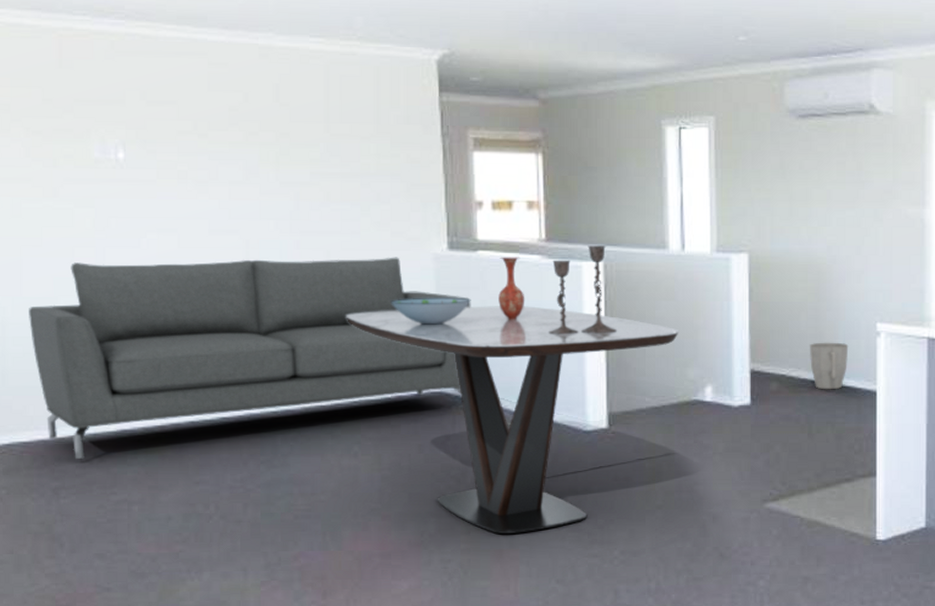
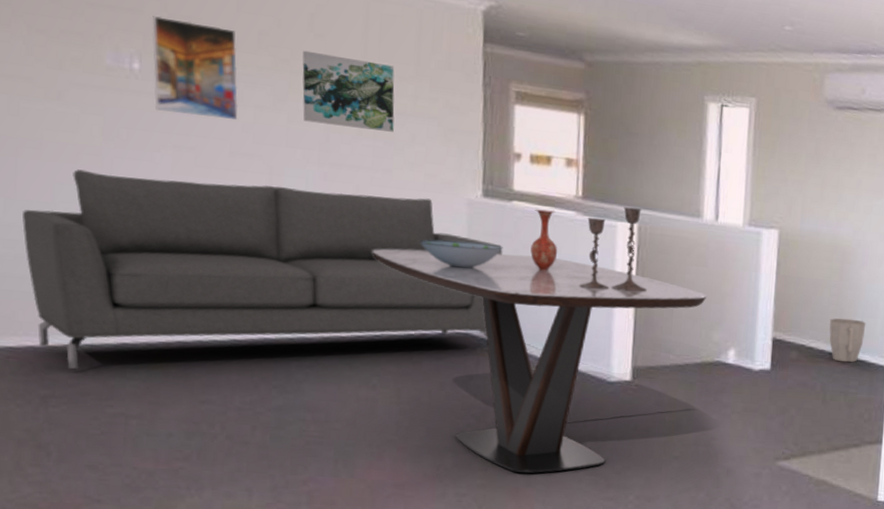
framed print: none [132,104,215,199] -> present [151,16,239,121]
wall art: none [270,121,359,193] -> present [302,50,395,132]

